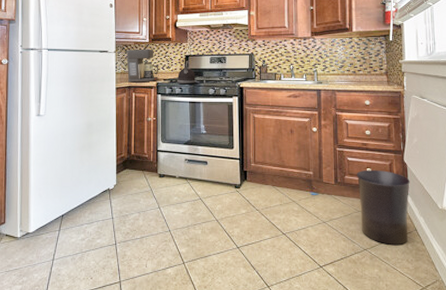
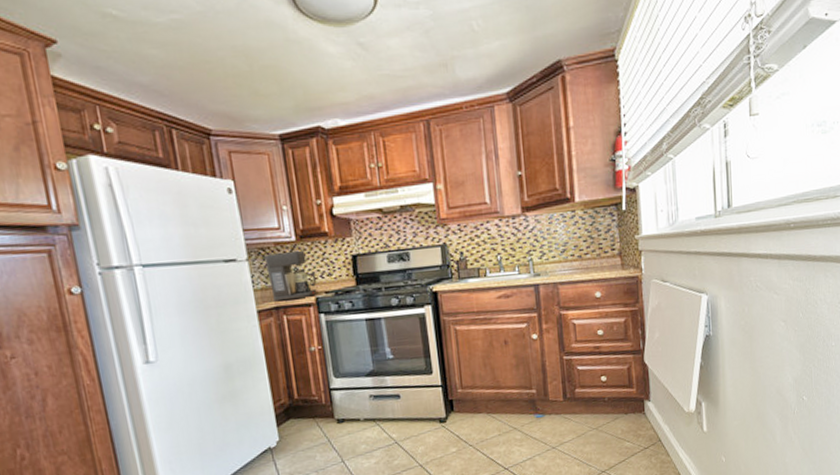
kettle: present [177,60,196,85] -> none [344,261,371,296]
waste bin: present [356,169,410,246] -> none [588,376,652,462]

